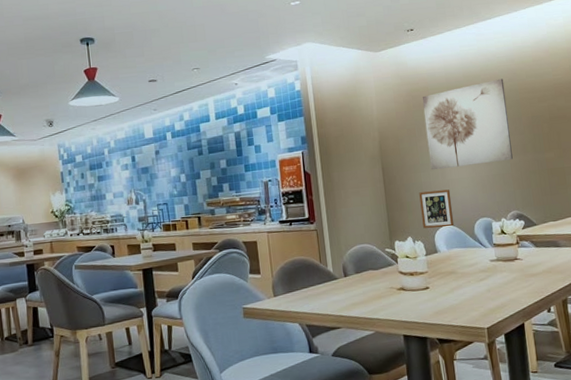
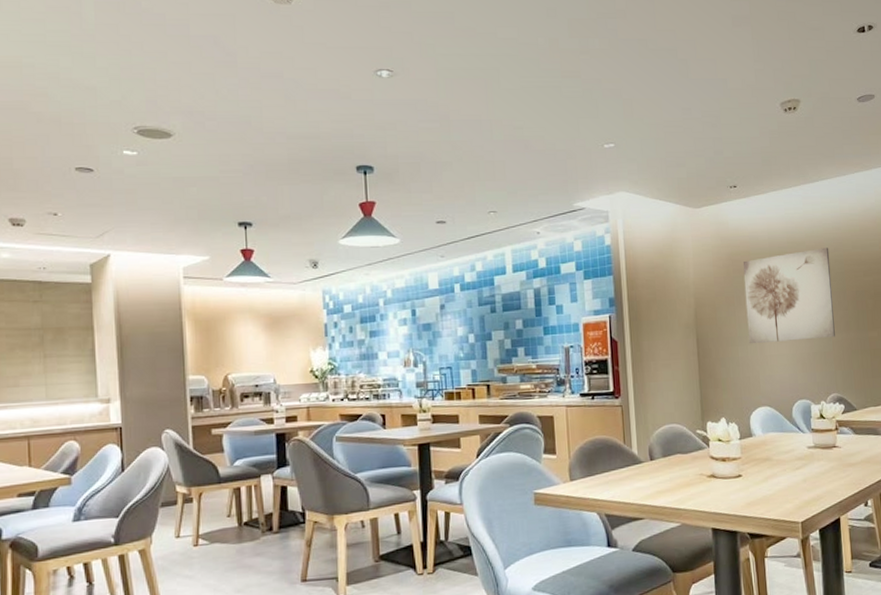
picture frame: present [419,189,455,229] -> none [735,366,772,409]

